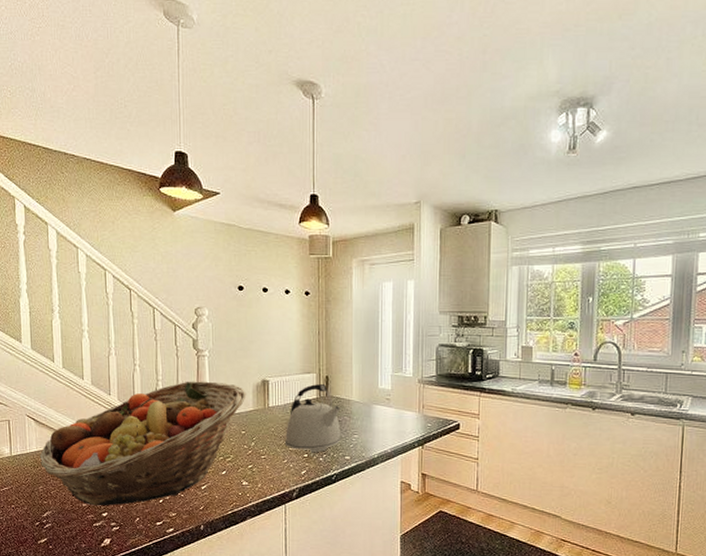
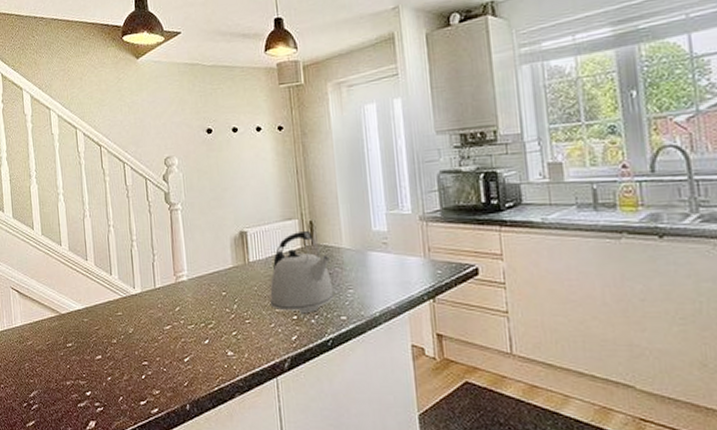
fruit basket: present [39,381,246,506] -> none [24,238,224,384]

